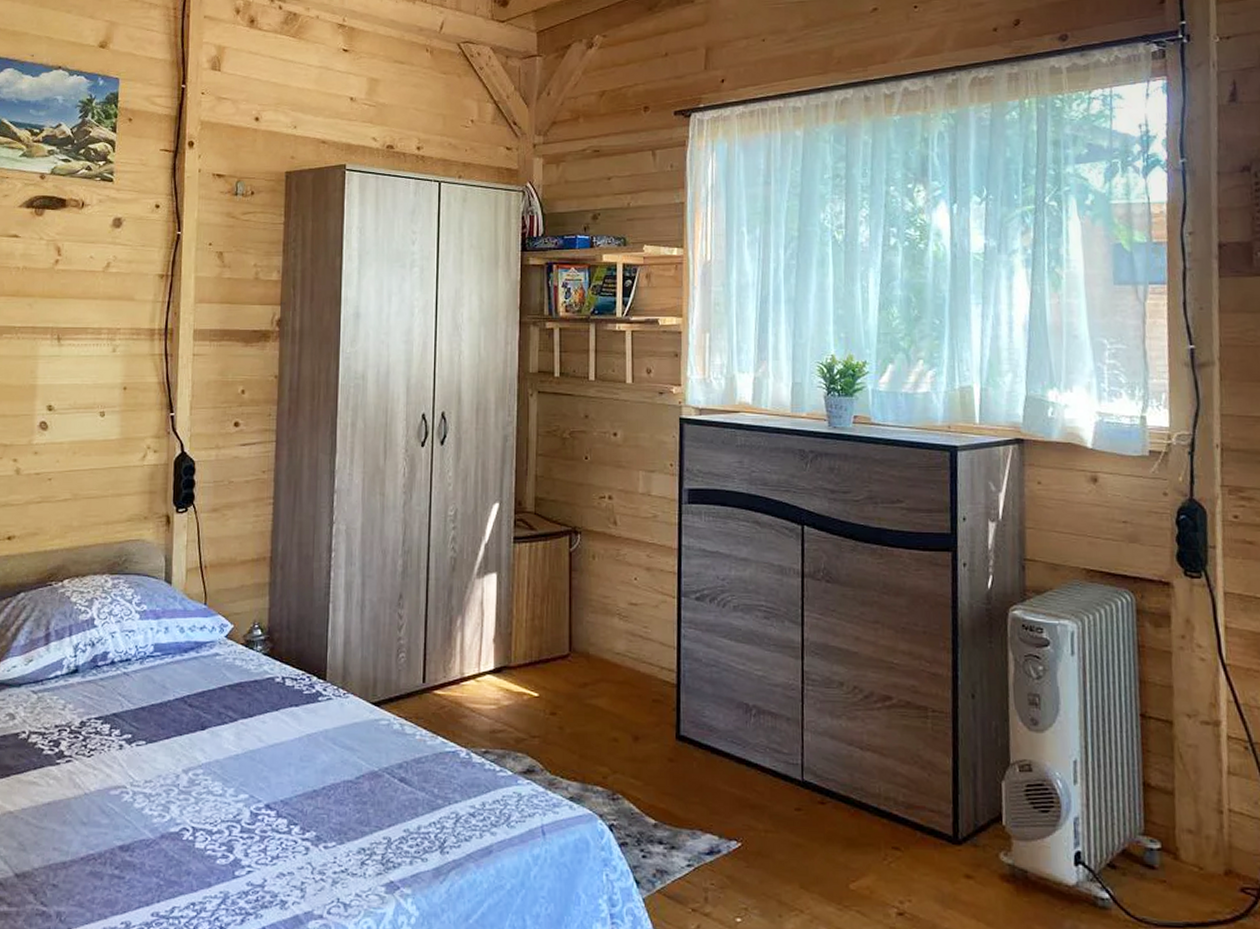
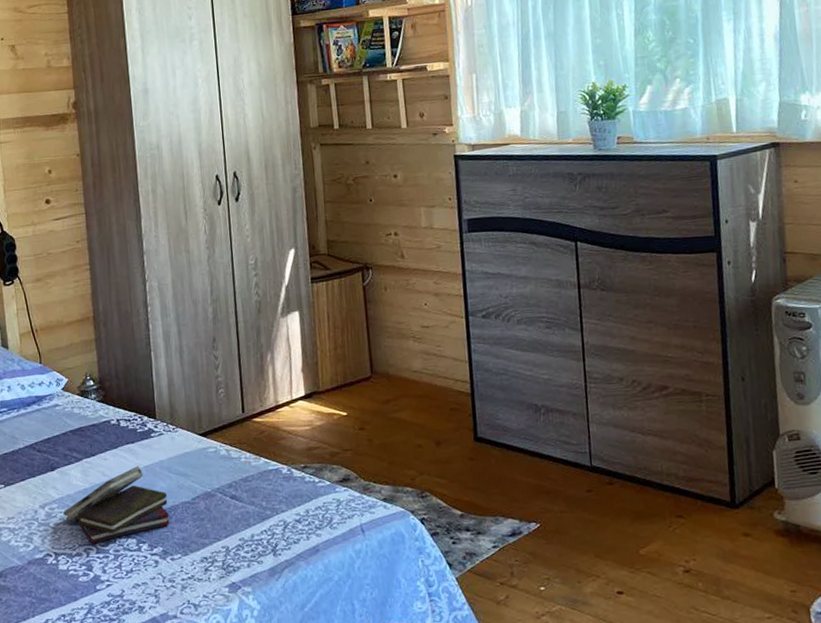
book: none [207,733,329,821] -> present [62,466,170,544]

